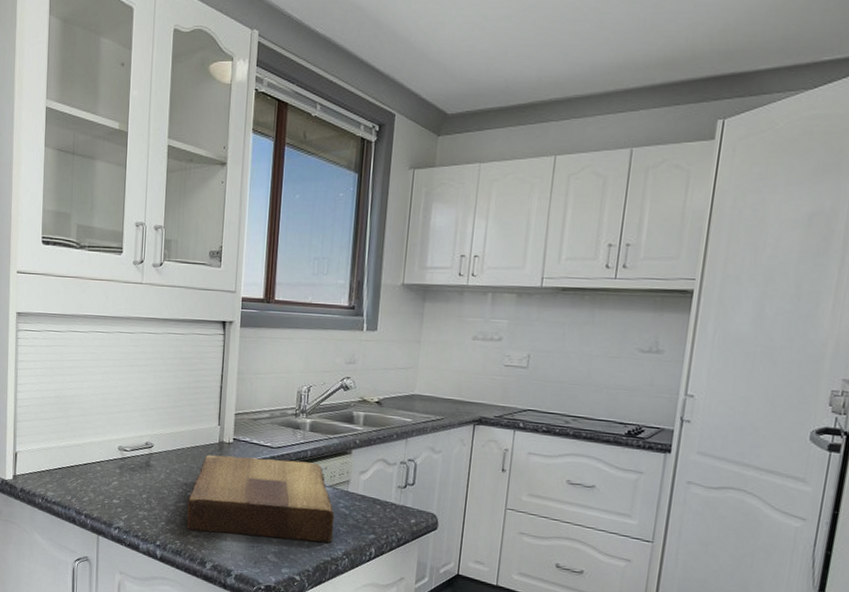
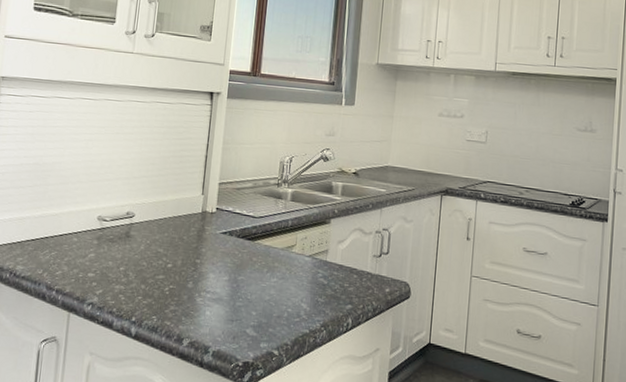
cutting board: present [186,454,334,543] -> none [164,224,313,314]

